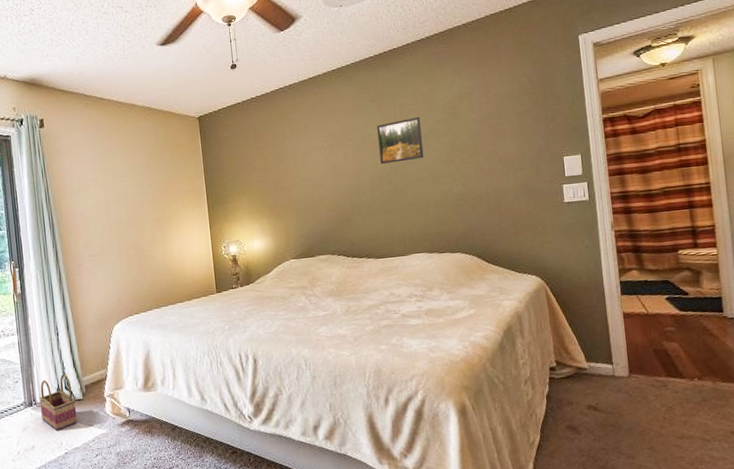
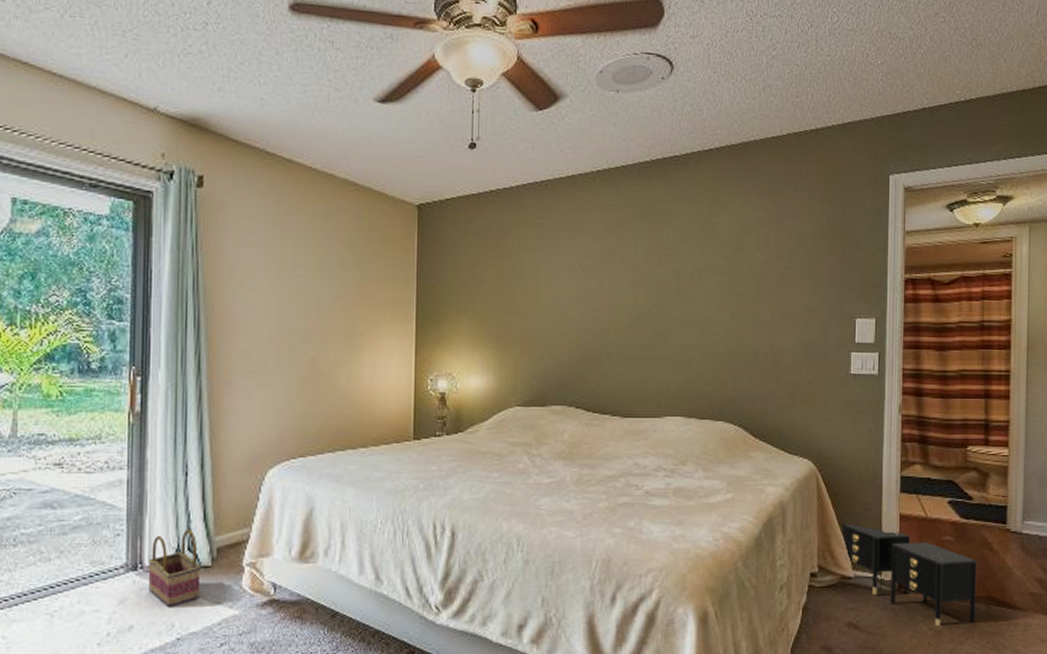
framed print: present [377,117,424,164] -> none [642,245,697,299]
nightstand: none [572,325,705,403] -> present [842,525,977,626]

